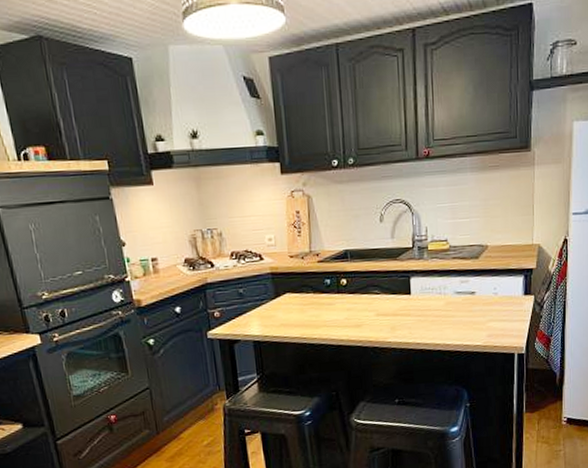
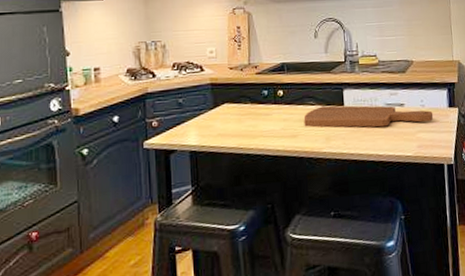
cutting board: none [368,294,507,317] -> present [303,105,434,128]

